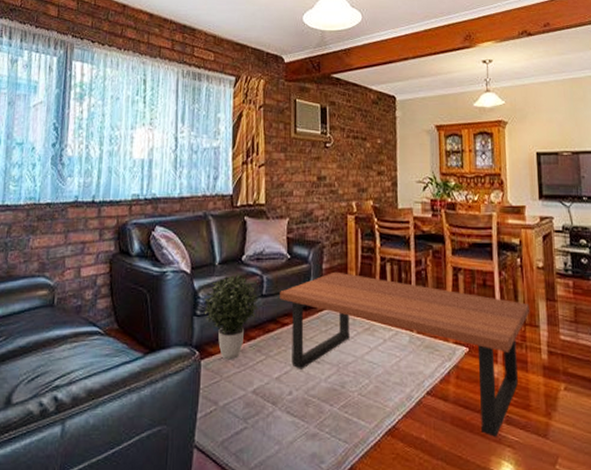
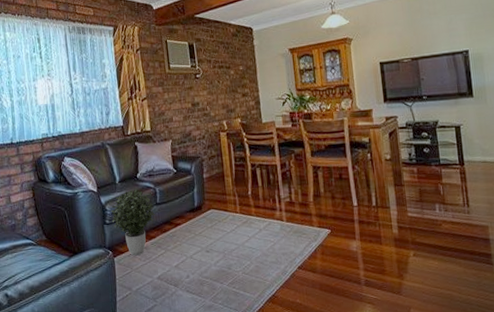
coffee table: present [280,271,530,437] -> none [171,179,381,297]

